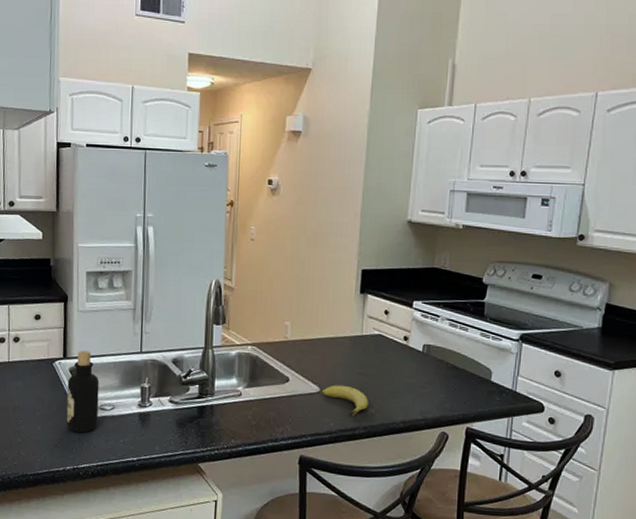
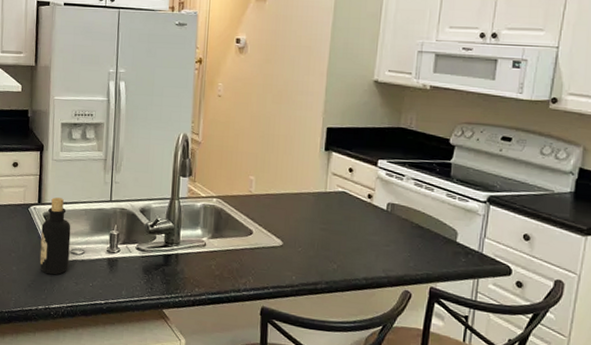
fruit: present [321,385,368,417] -> none [284,239,331,271]

